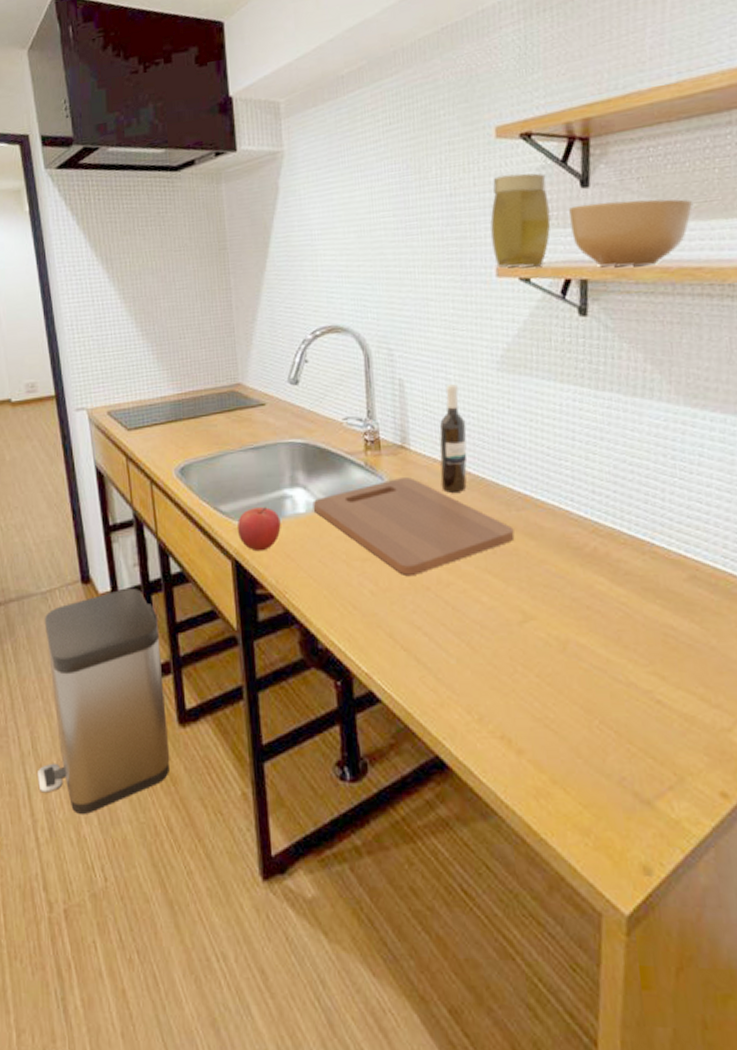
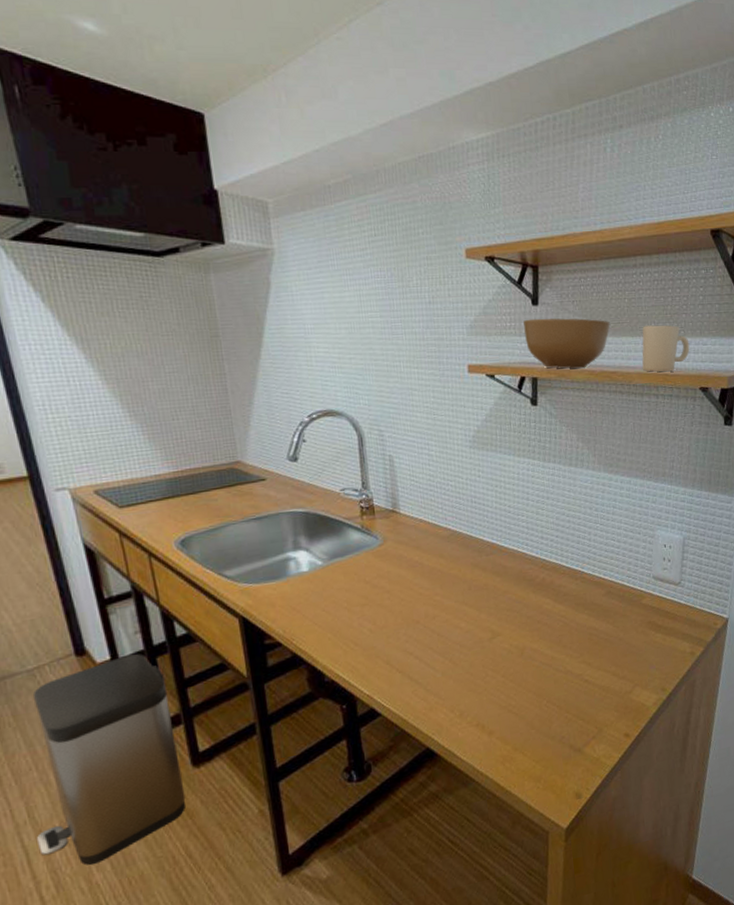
fruit: present [236,506,281,552] -> none [242,568,286,608]
cutting board: present [312,477,515,575] -> none [315,535,485,614]
wine bottle: present [439,384,468,493] -> none [424,459,448,546]
jar: present [489,173,551,268] -> none [462,289,510,366]

